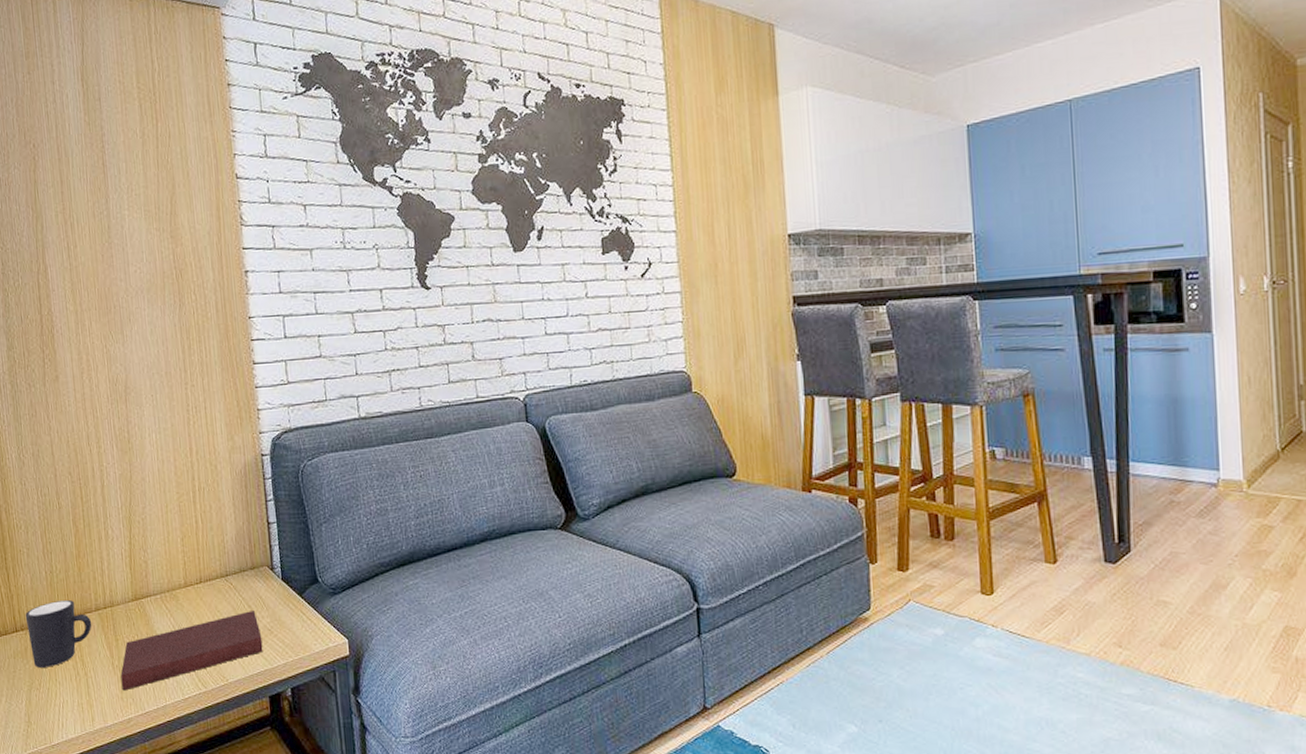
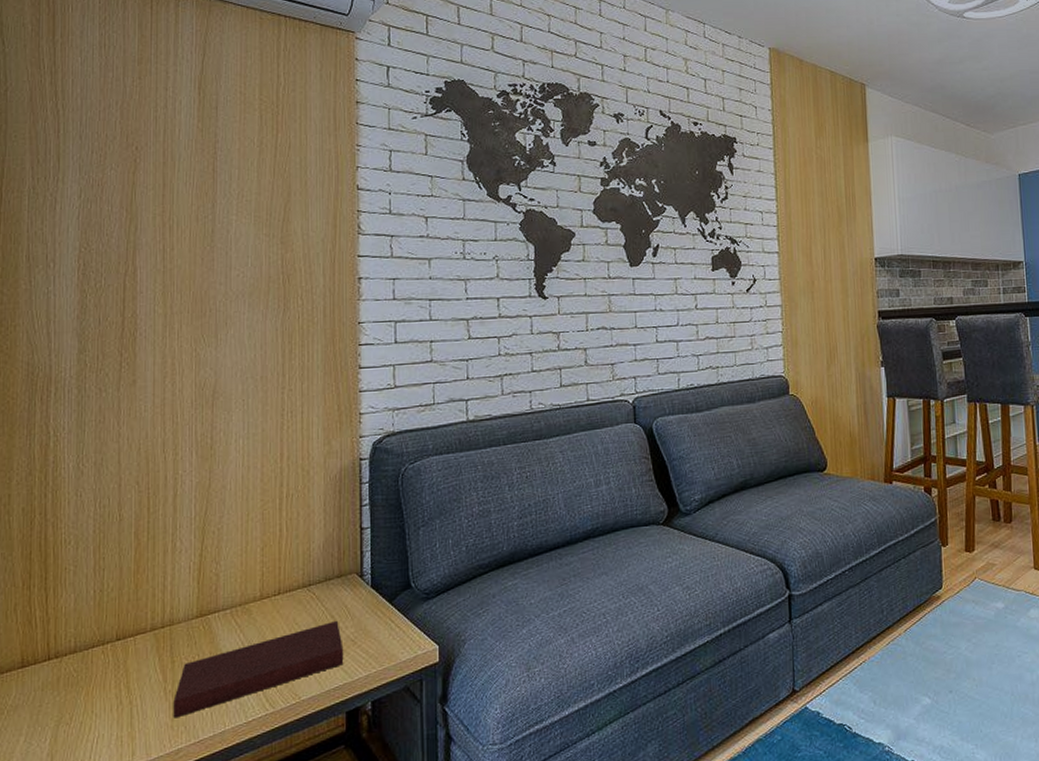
mug: present [25,599,92,668] -> none [62,620,145,699]

